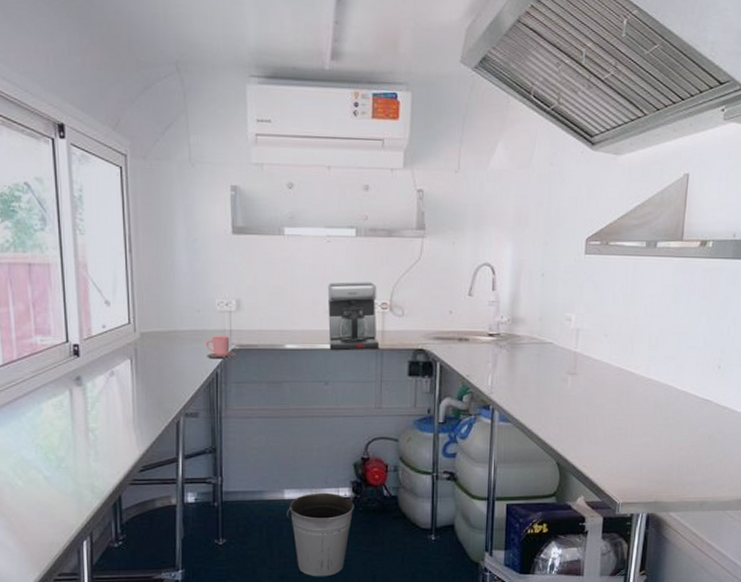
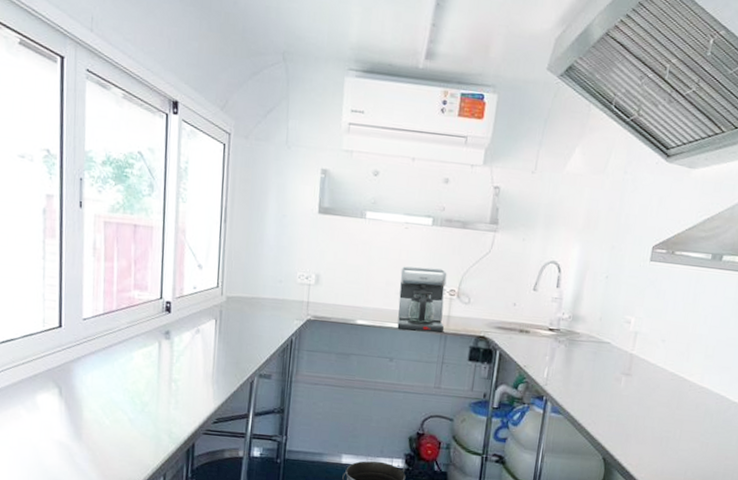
cup: present [206,336,237,358] -> none [284,306,312,327]

